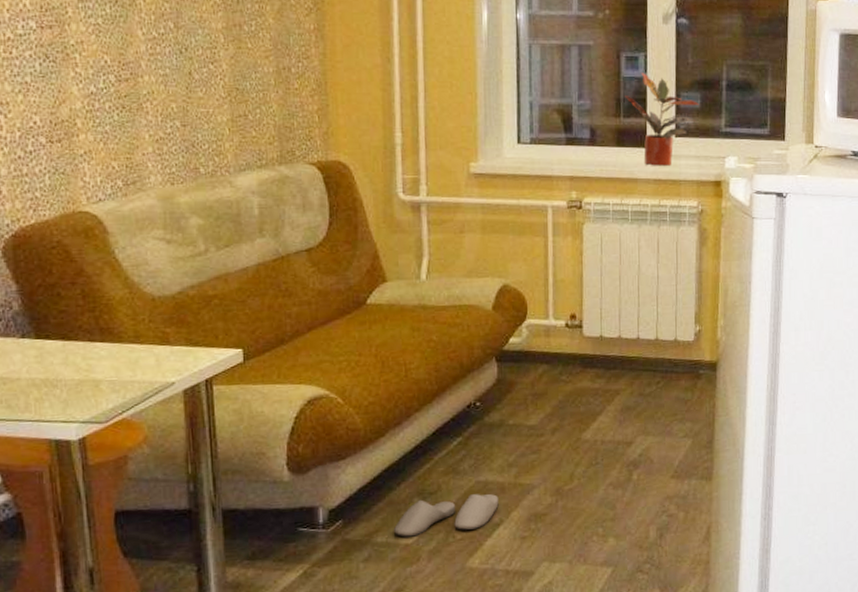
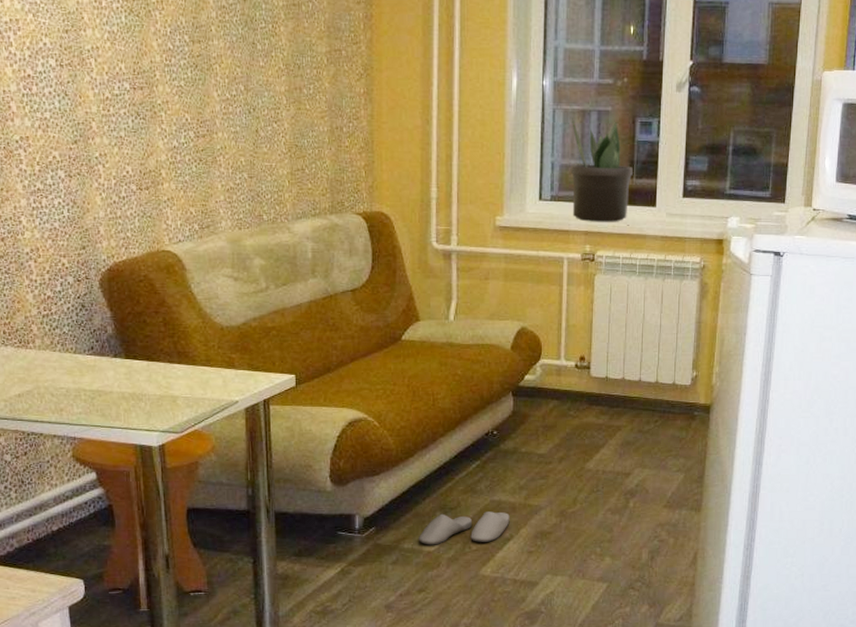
planter: none [550,53,620,166] -> present [571,118,633,222]
potted plant: present [625,73,700,167] -> none [638,137,707,225]

